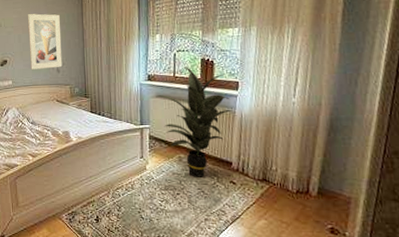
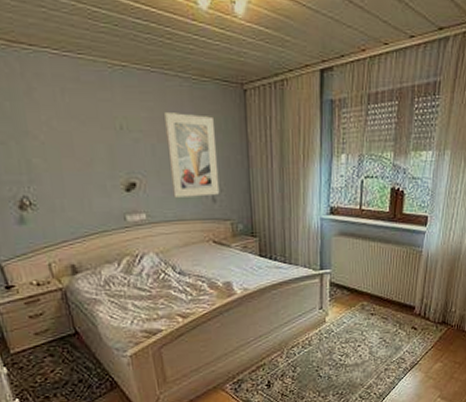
indoor plant: present [156,67,237,177] -> none [339,197,427,326]

